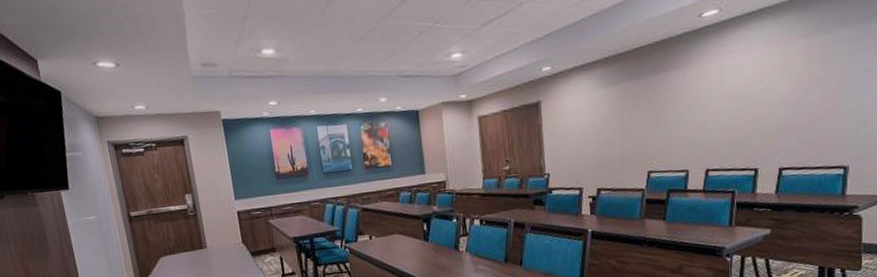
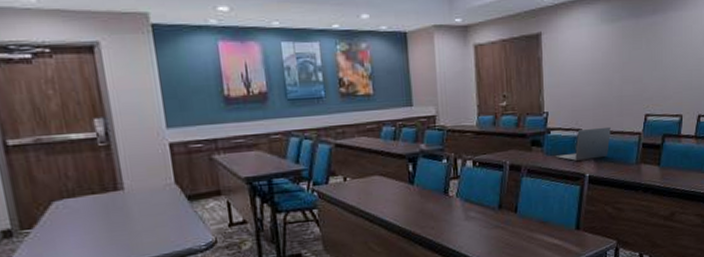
laptop: none [558,184,613,219] -> present [556,126,611,162]

